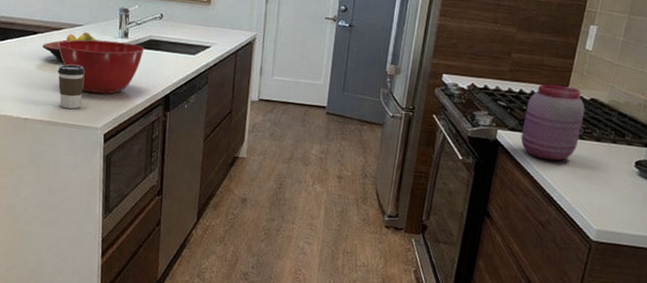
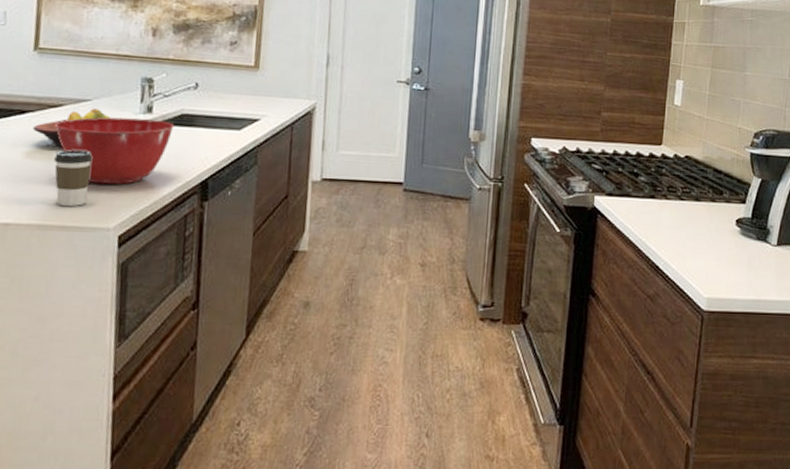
jar: present [520,83,586,161] -> none [619,142,681,226]

